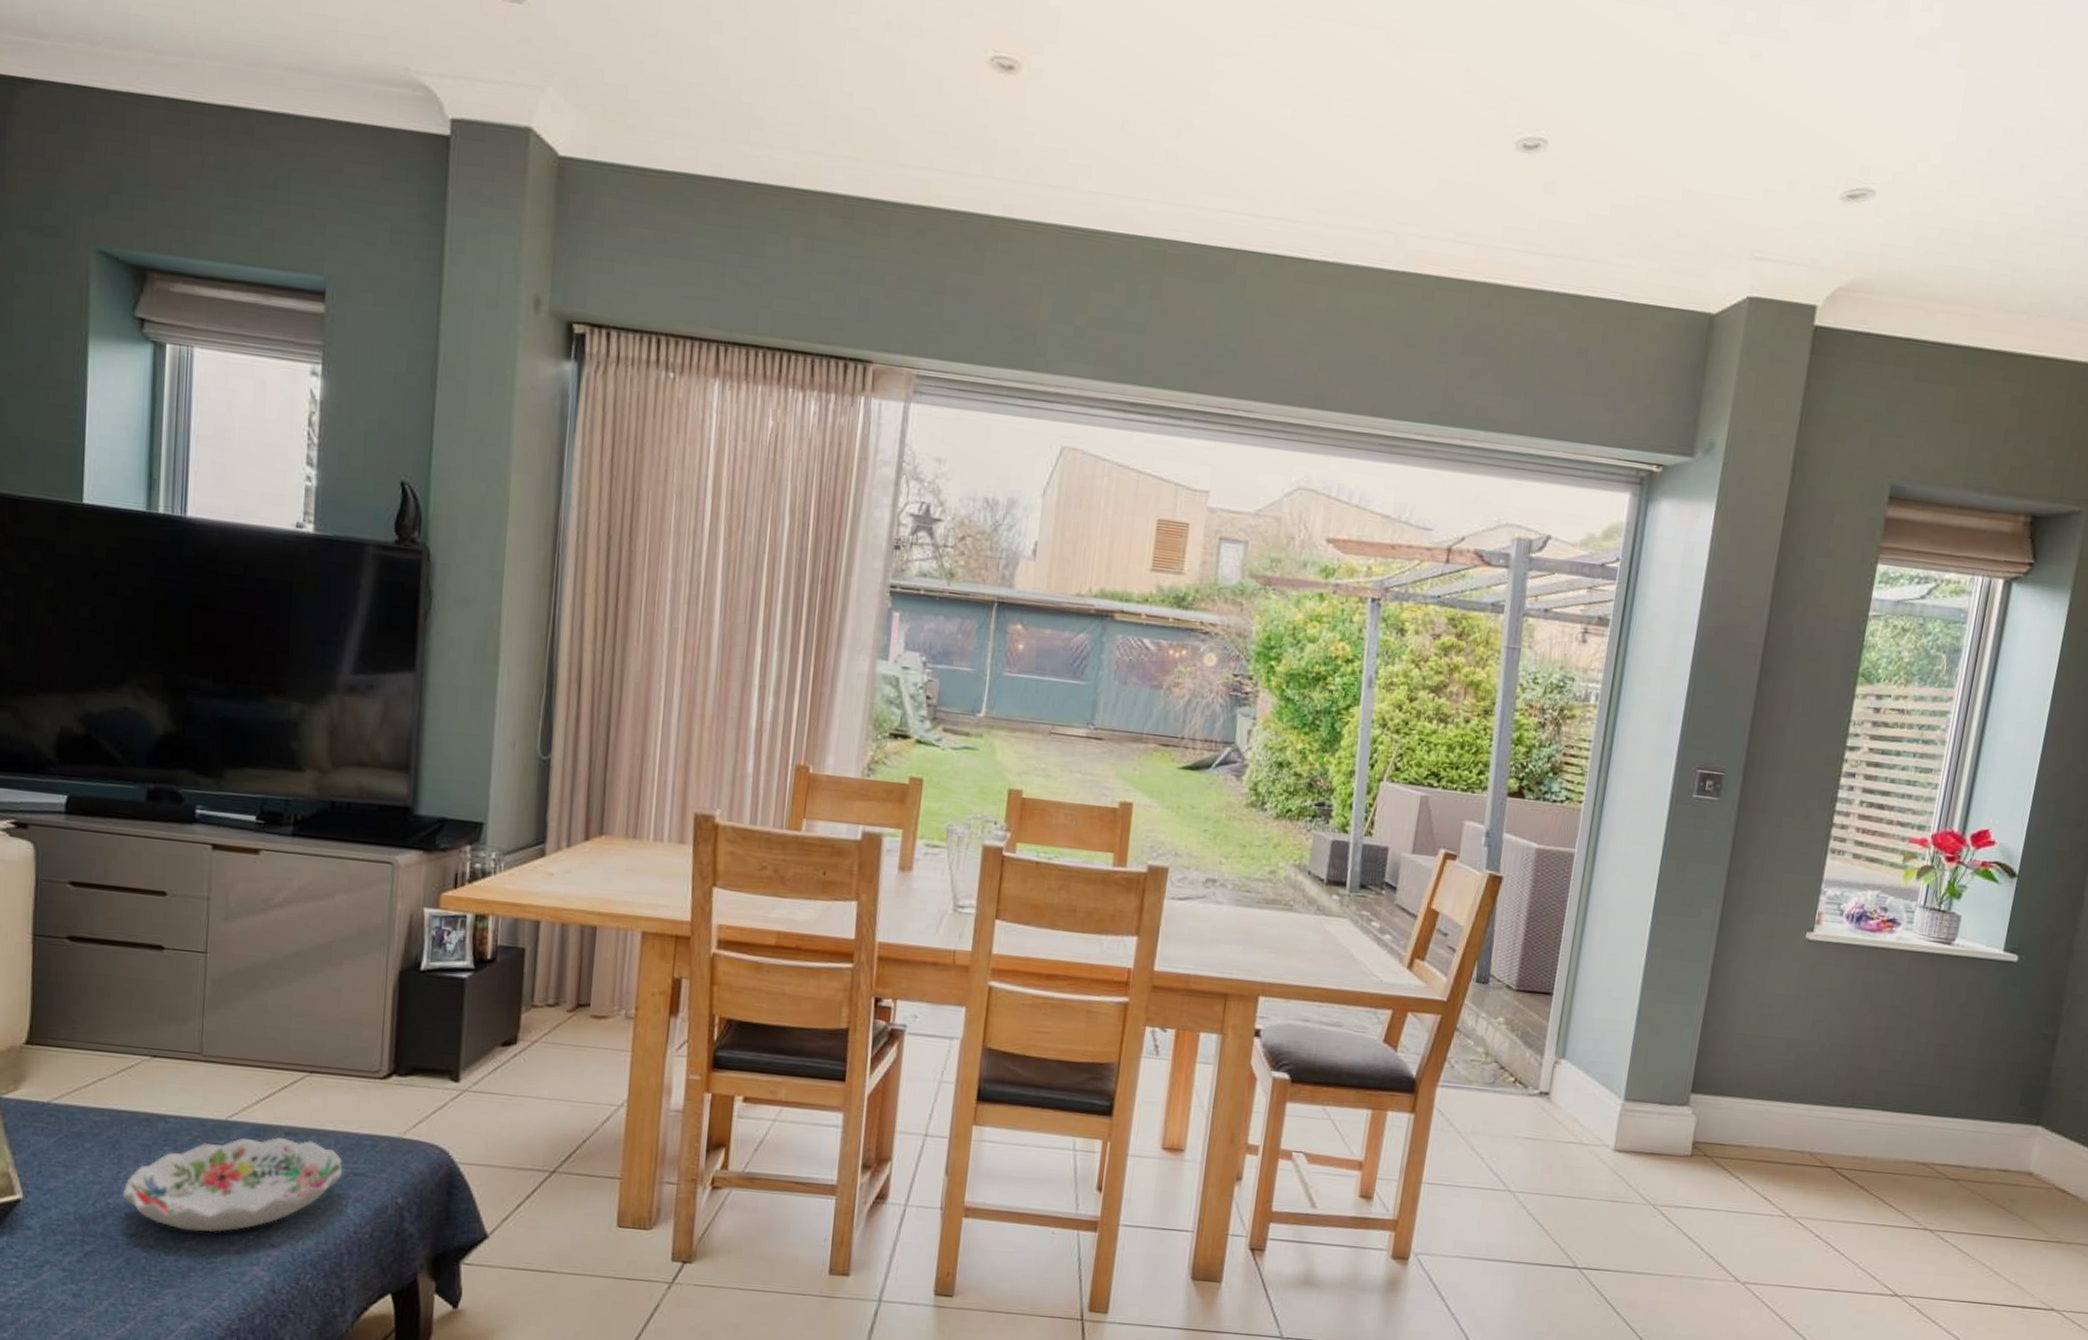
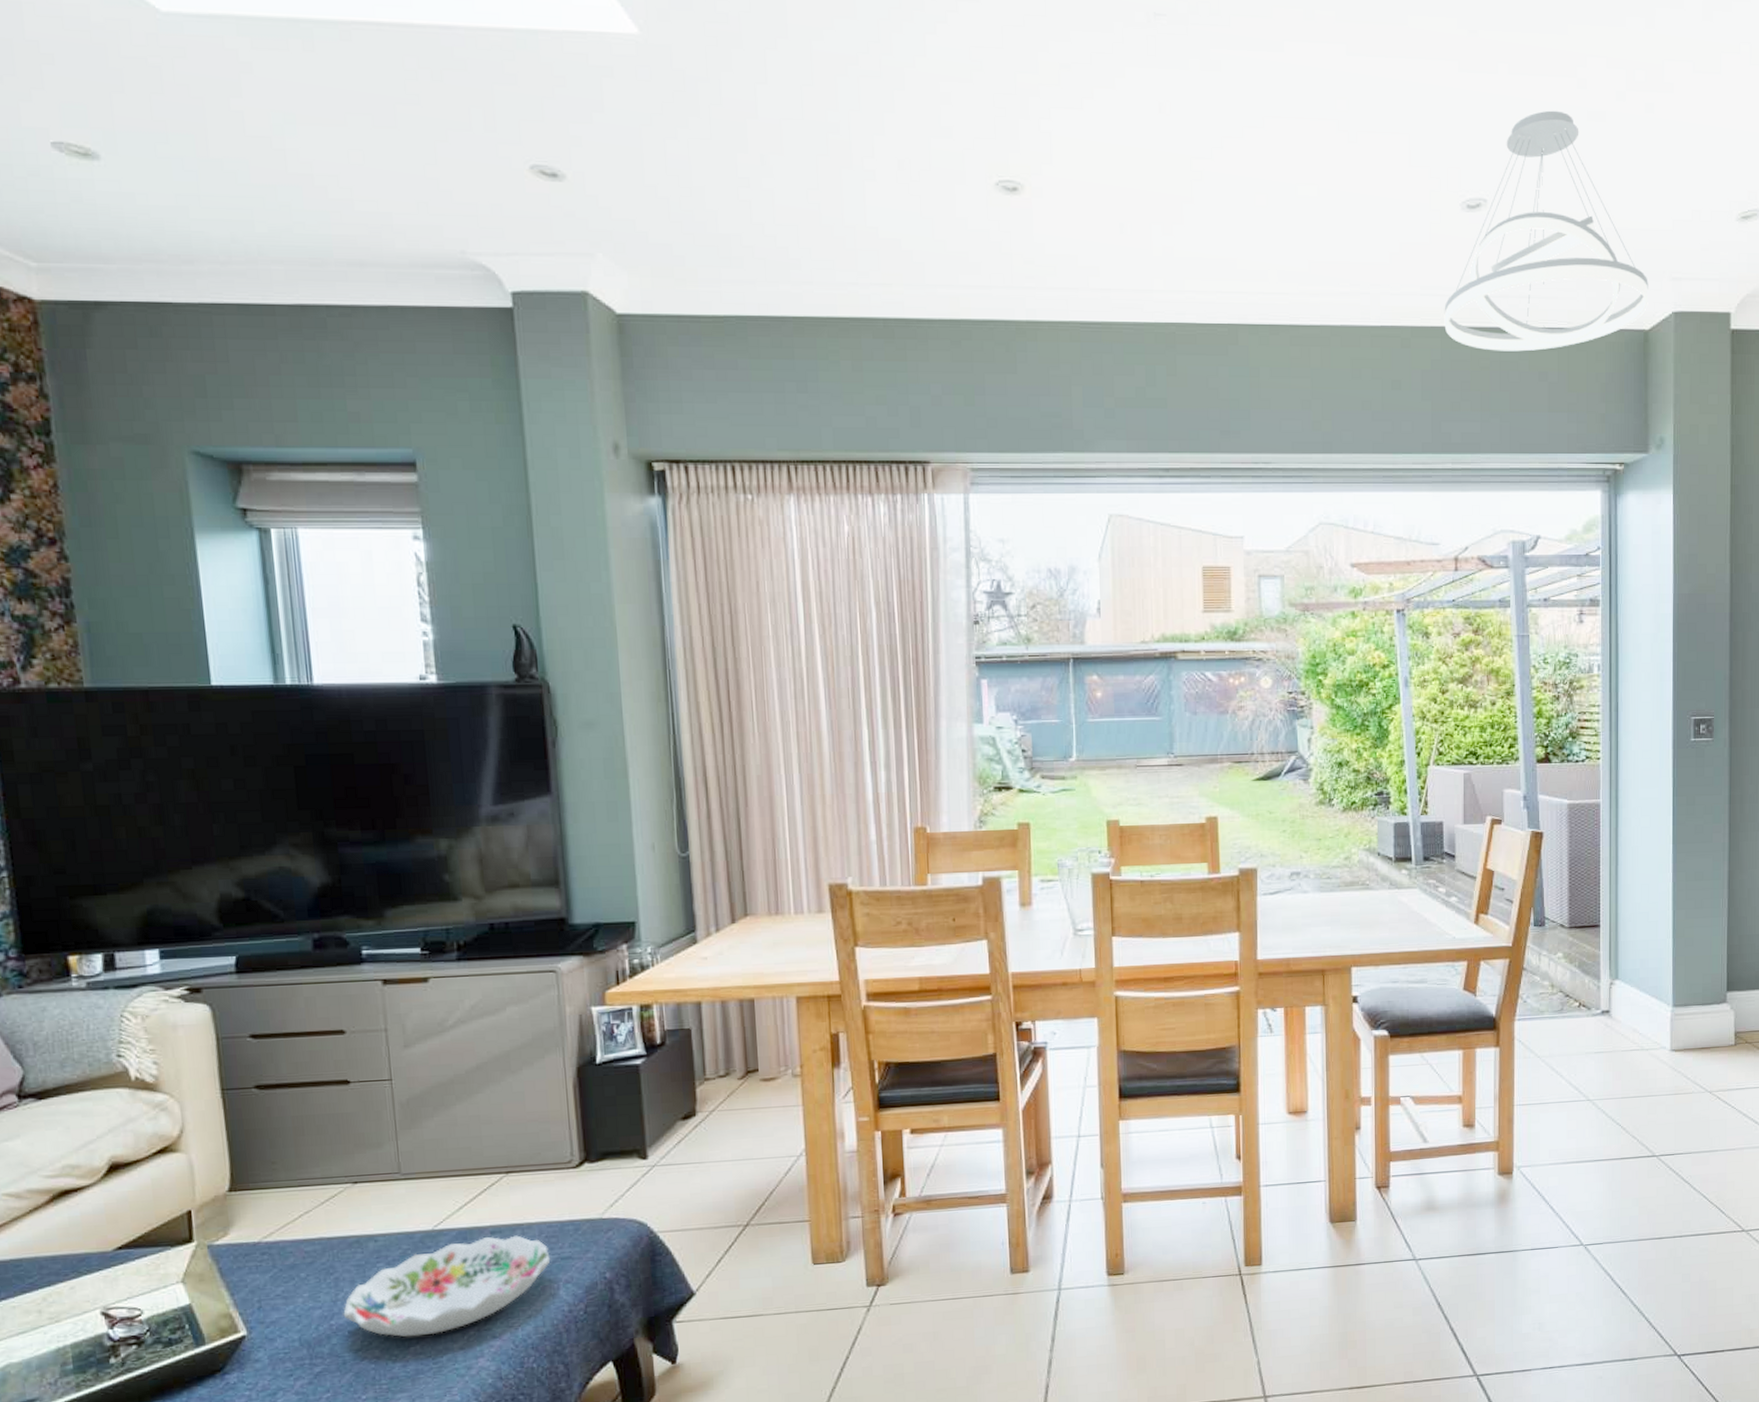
pendant light: none [1475,45,1724,323] -> present [1444,110,1648,352]

